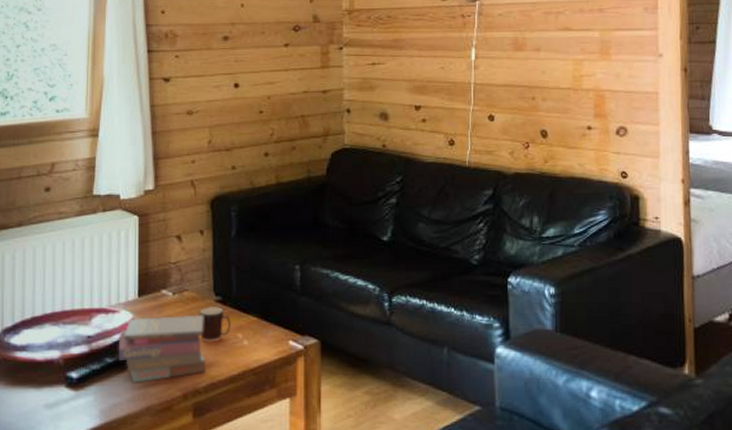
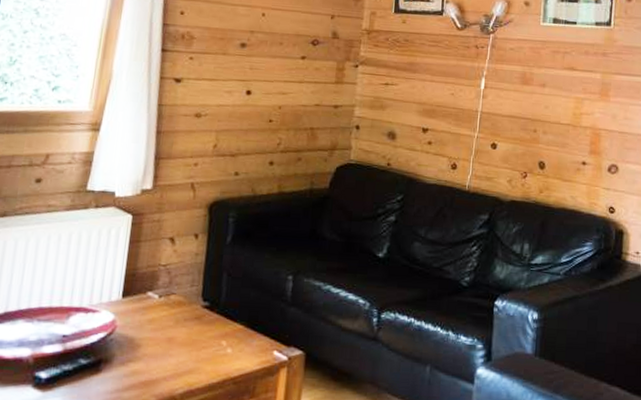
books: present [118,315,205,383] -> none [93,319,189,387]
mug: present [199,307,231,342] -> none [184,312,216,349]

